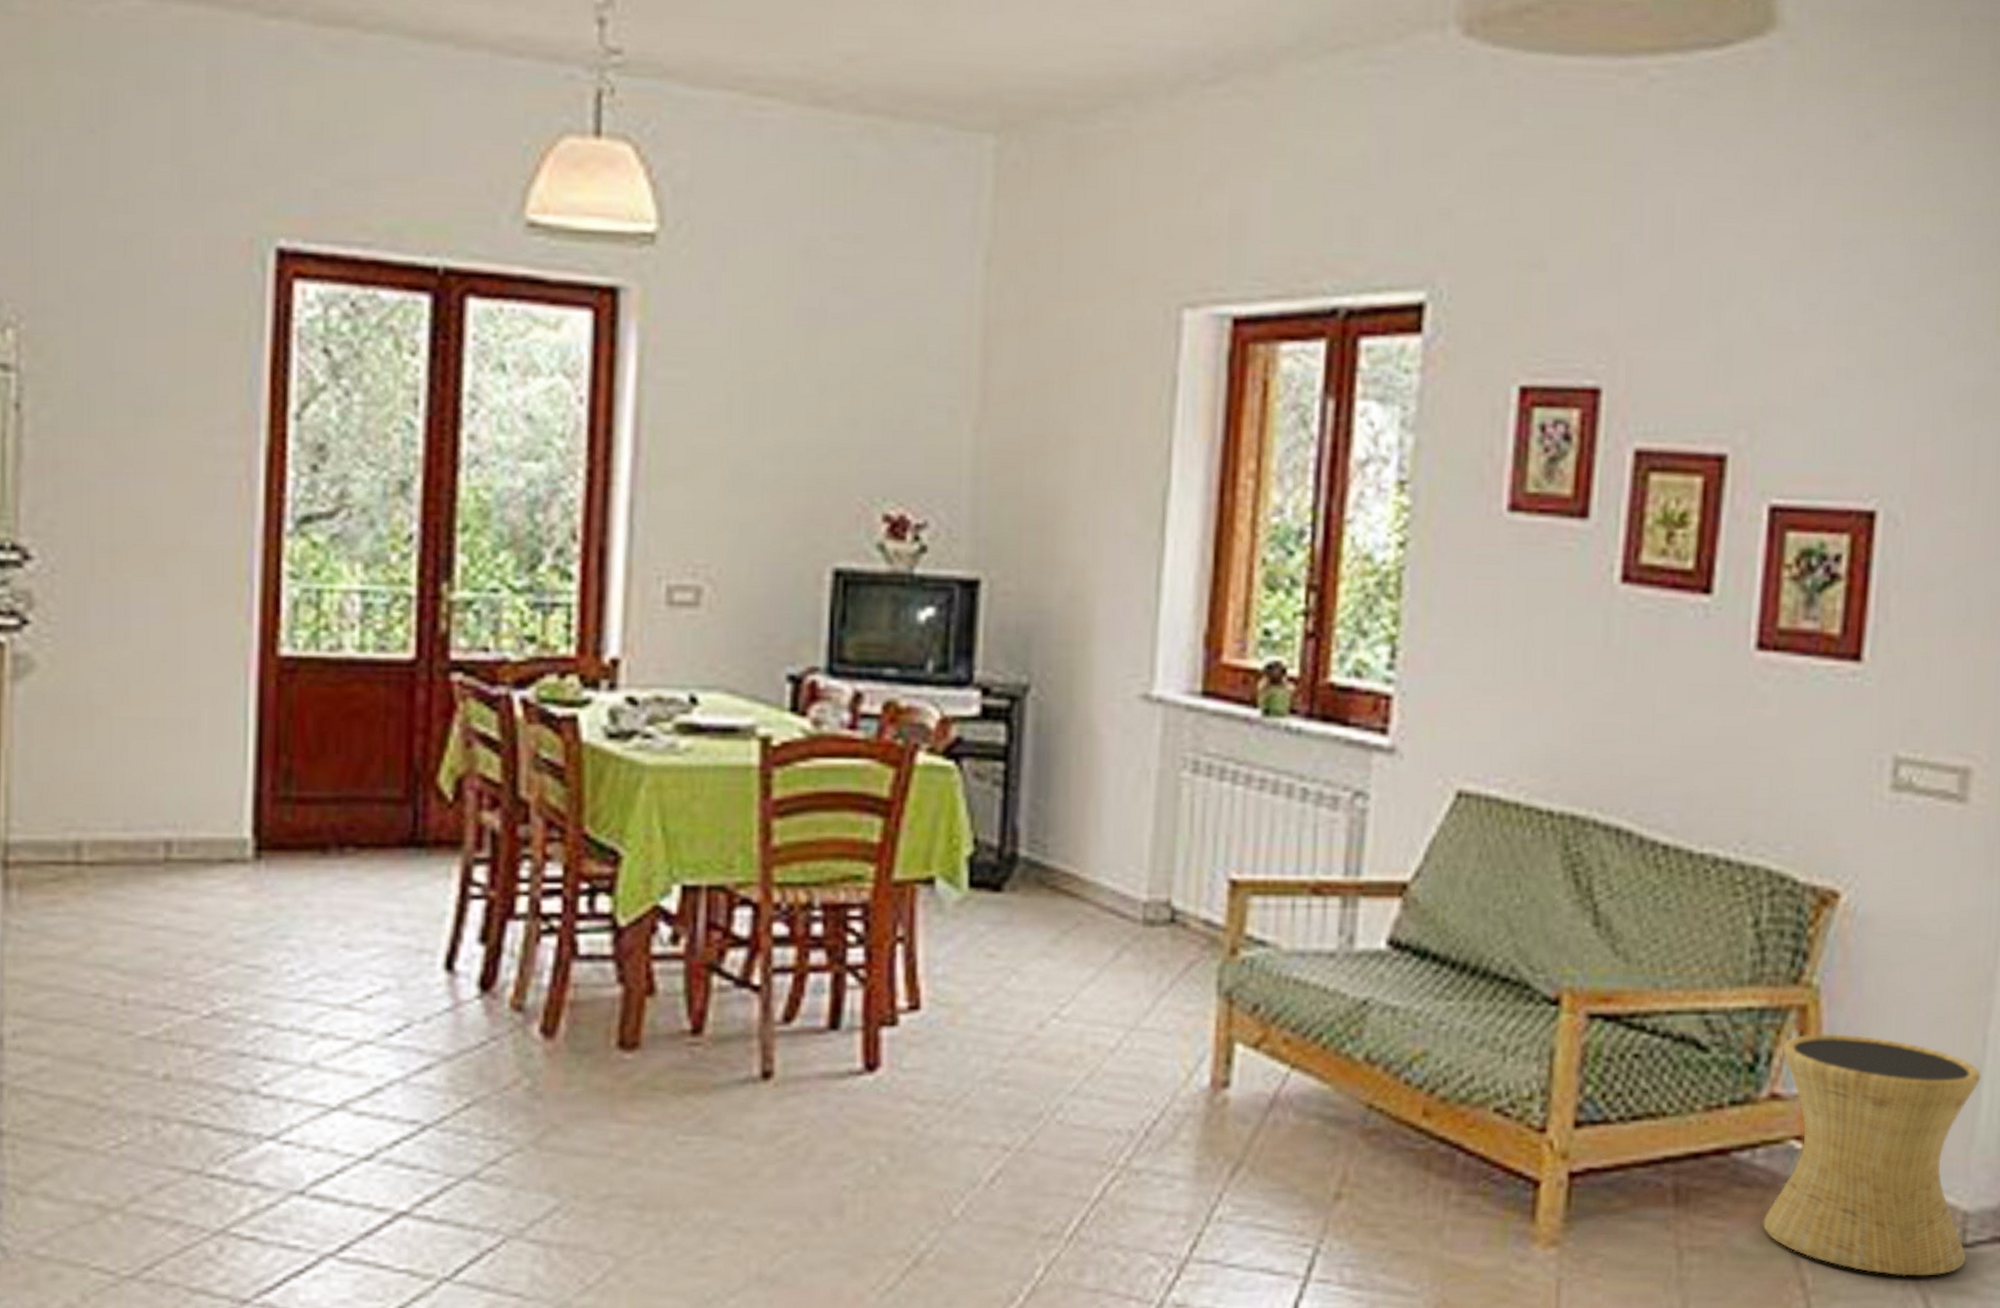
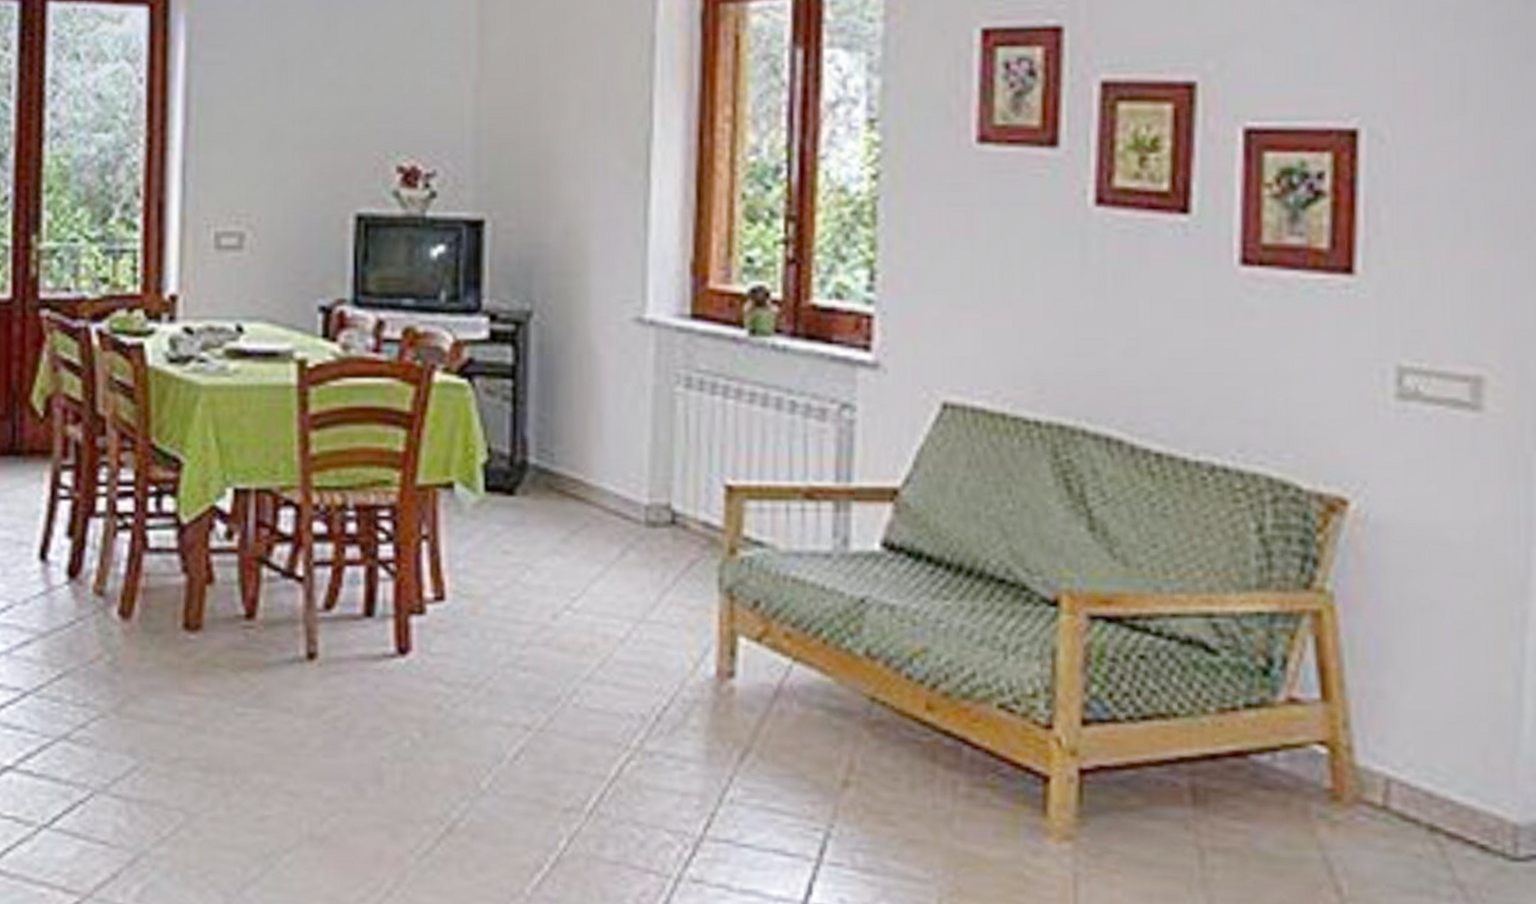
side table: present [1763,1034,1981,1277] -> none [1289,639,1522,889]

